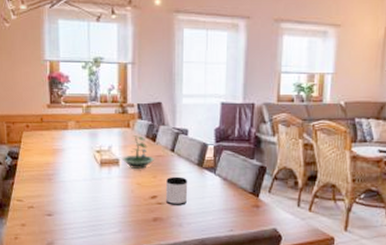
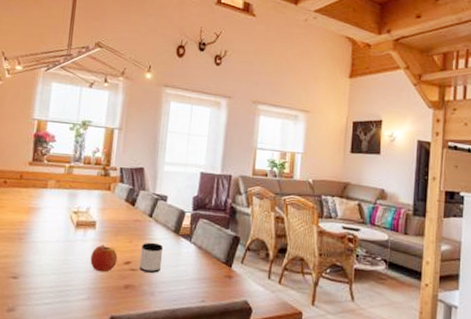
fruit: none [118,181,144,207] -> present [90,244,118,273]
terrarium: present [121,136,155,169] -> none [98,198,133,233]

